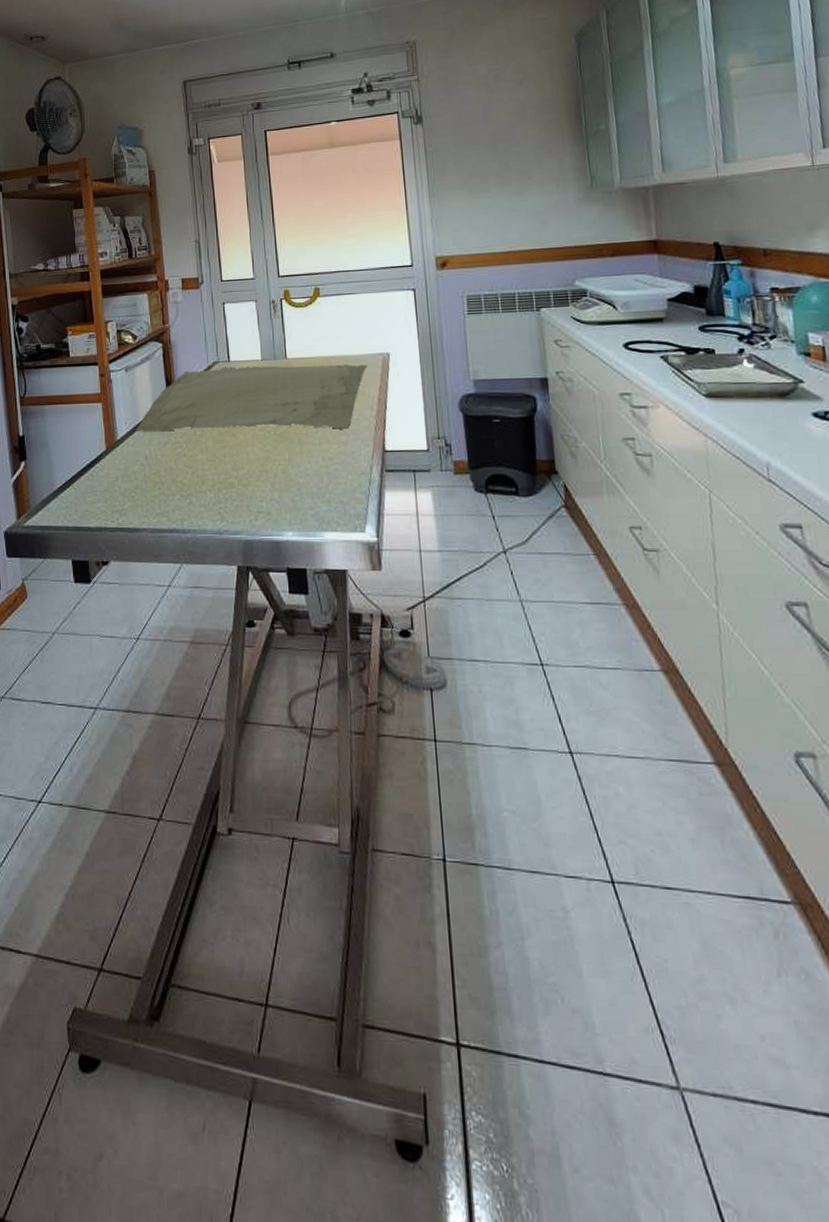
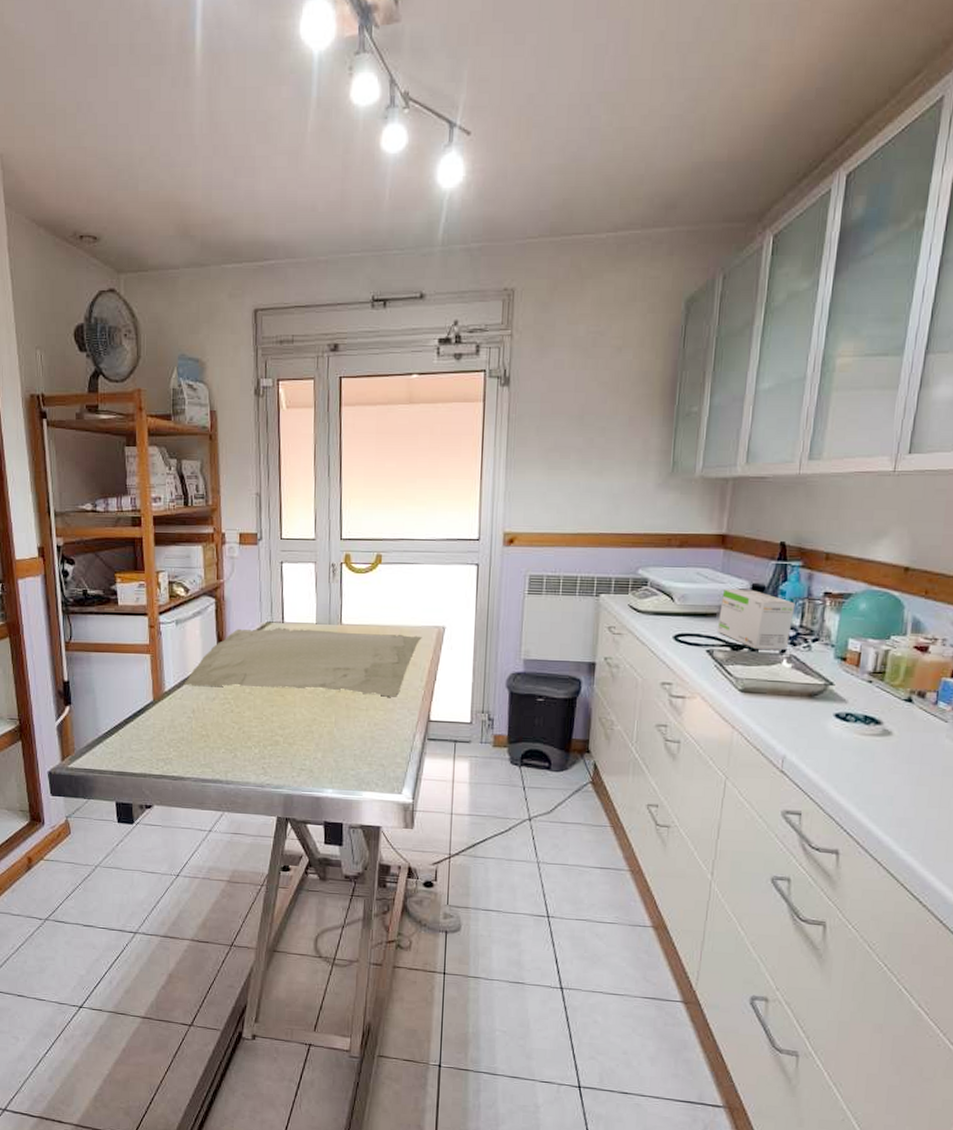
medicine box: none [665,291,745,351] -> present [717,588,795,650]

